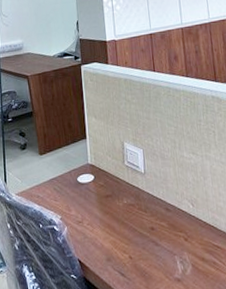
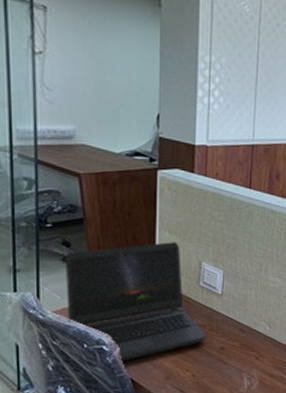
laptop computer: none [22,126,137,242] -> present [66,242,206,362]

